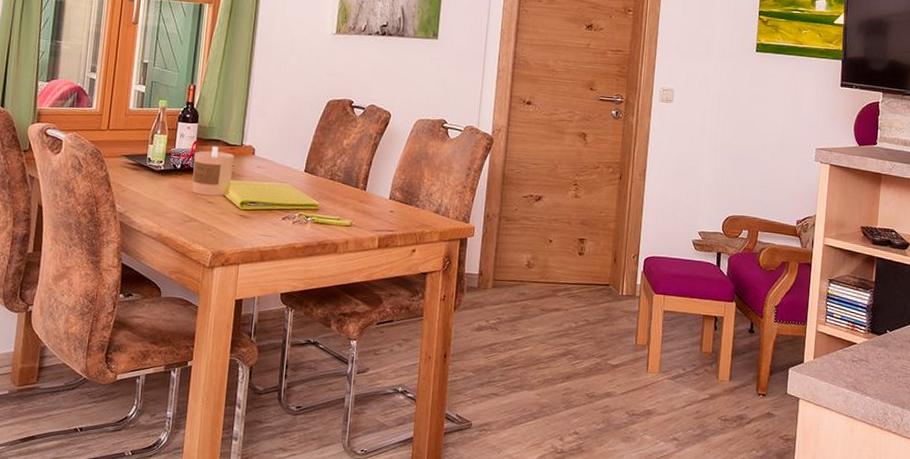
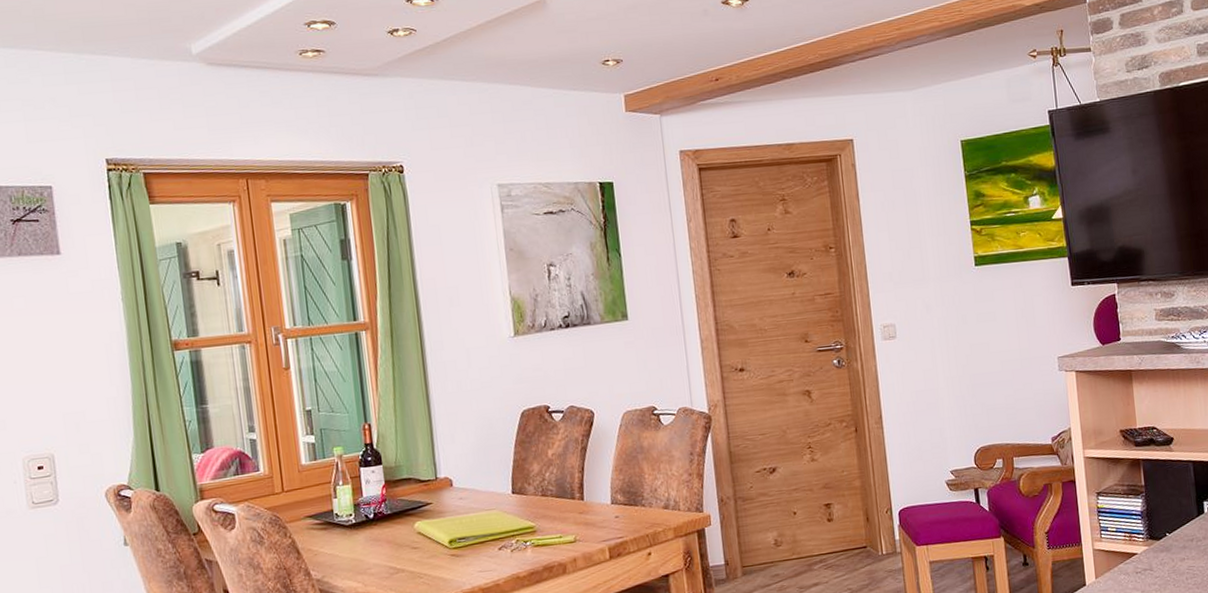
candle: present [191,146,234,197] -> none [385,486,434,543]

